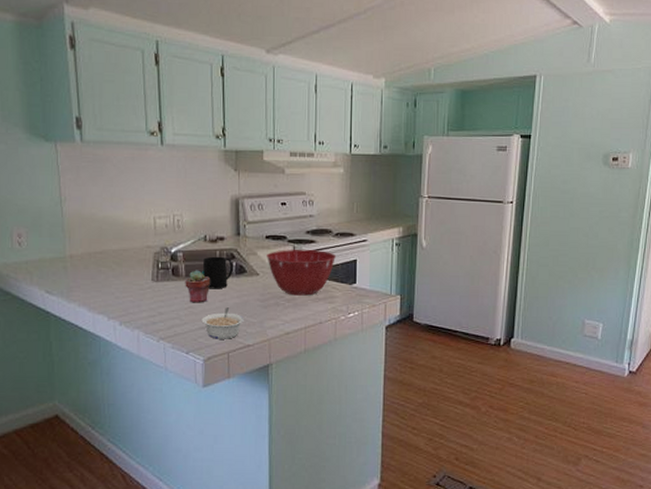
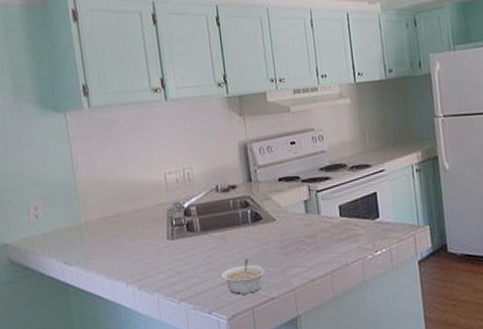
potted succulent: present [185,270,211,303] -> none [201,222,227,258]
mug: present [202,256,233,289] -> none [217,205,249,242]
mixing bowl: present [267,250,337,296] -> none [281,186,355,239]

